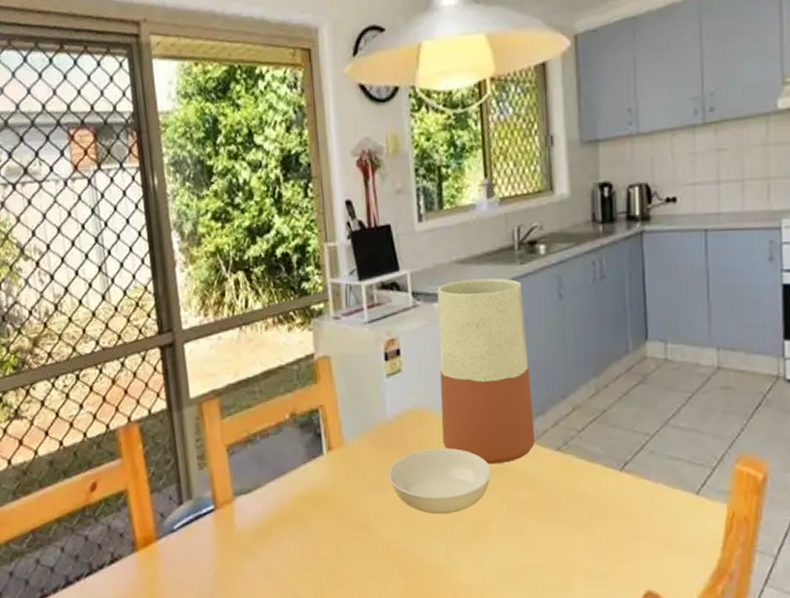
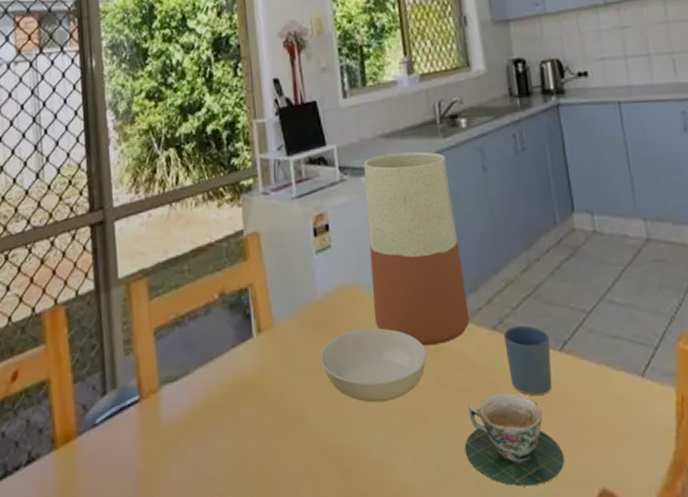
teacup: none [522,507,614,588] -> present [464,393,564,486]
mug: none [567,447,612,510] -> present [503,326,553,396]

